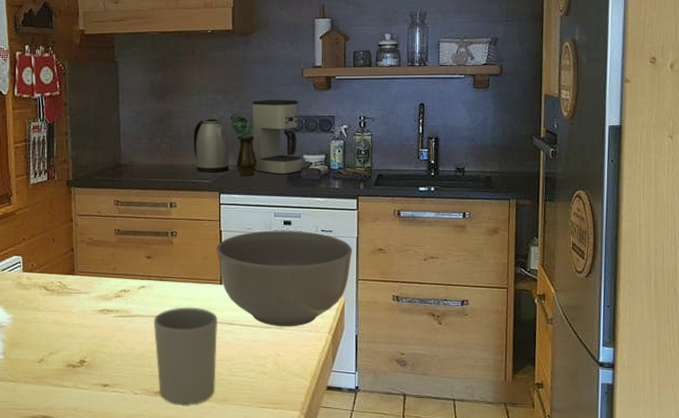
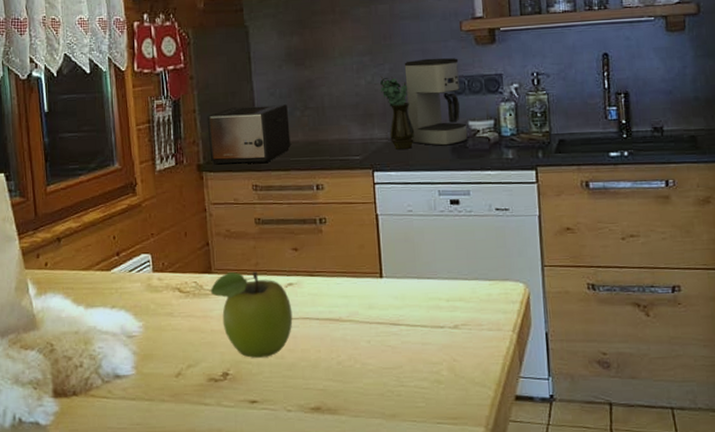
fruit: none [73,275,143,348] -> present [210,271,293,358]
toaster: none [77,131,150,182] -> present [207,105,291,165]
mug: present [154,307,218,404] -> none [305,306,382,422]
kettle: present [193,118,230,173] -> none [338,84,383,148]
bowl: present [216,230,353,327] -> none [373,210,535,326]

